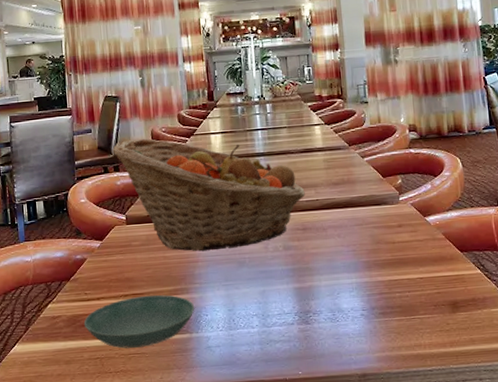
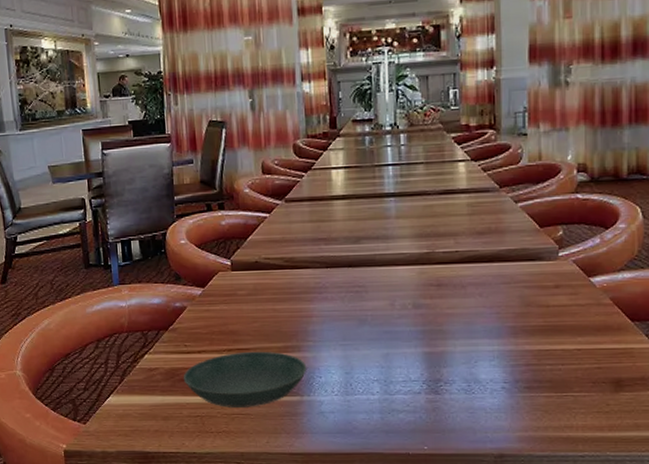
fruit basket: present [112,138,305,252] -> none [216,171,442,305]

